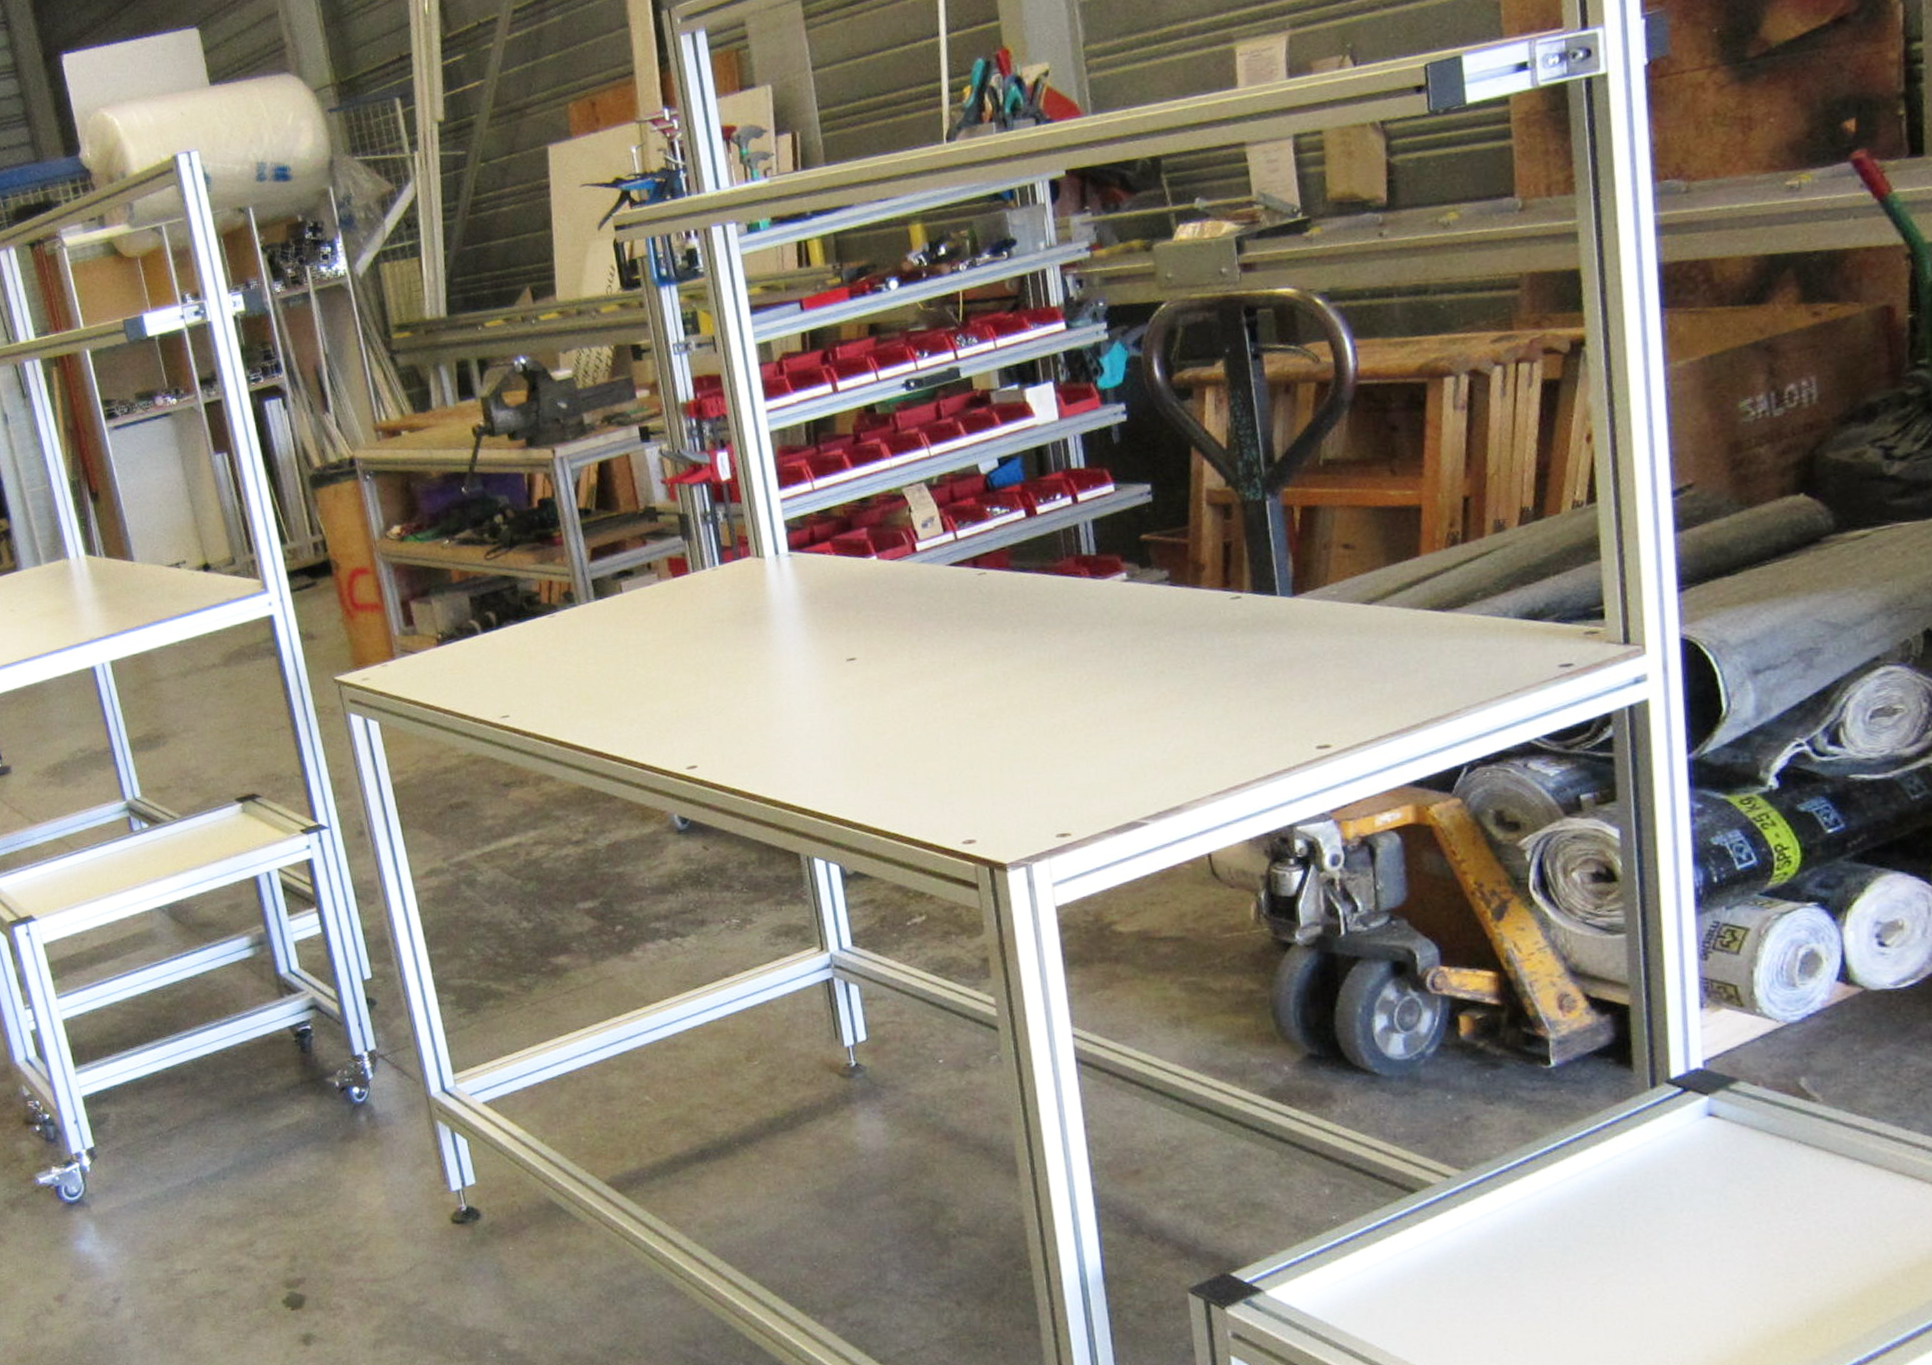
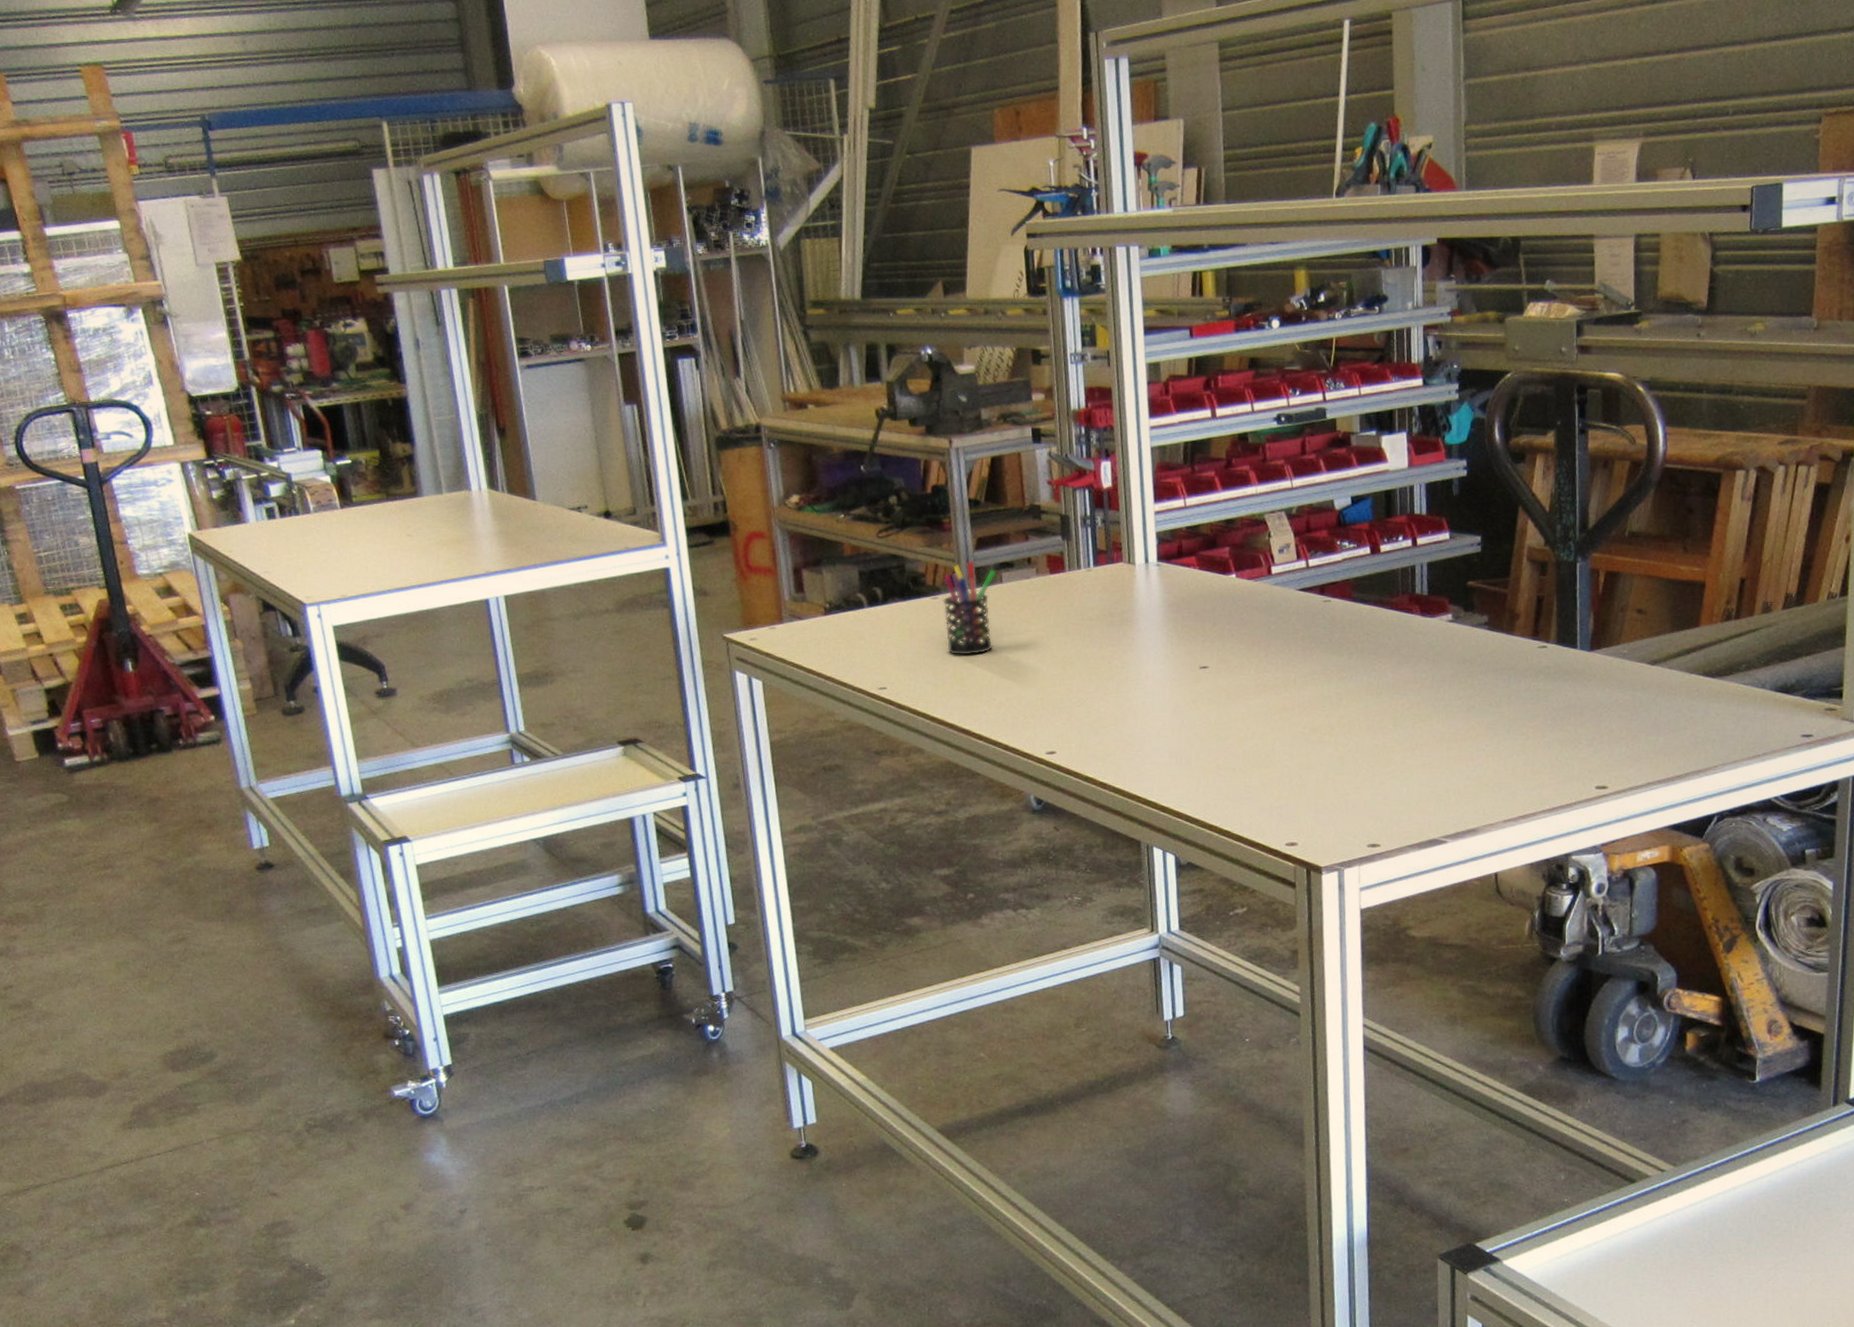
pen holder: none [559,573,618,674] -> present [943,560,997,655]

